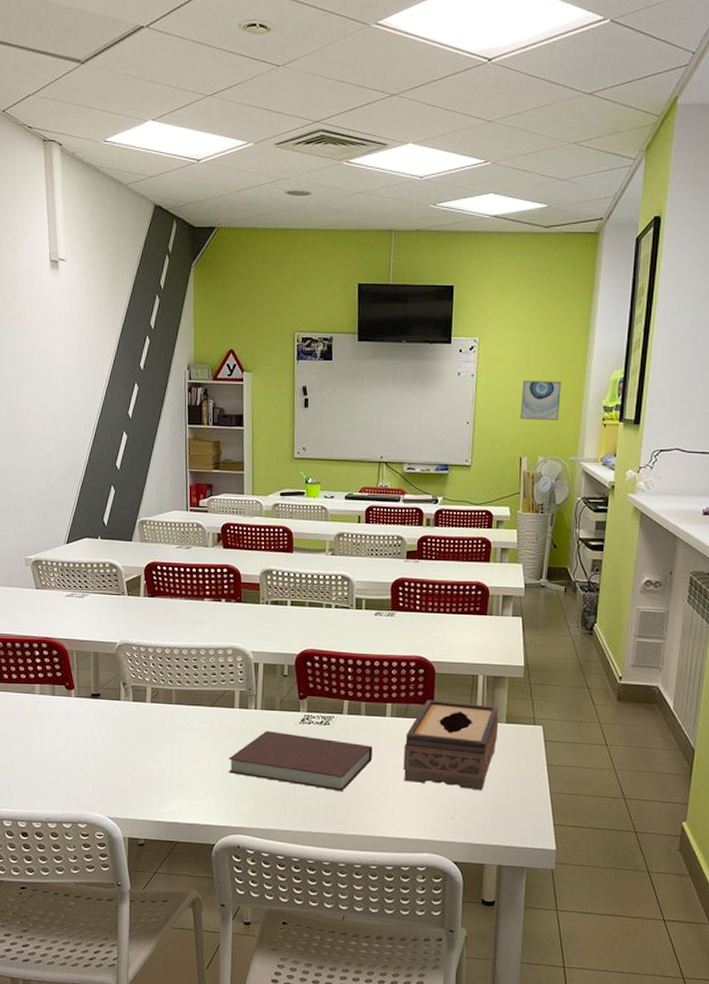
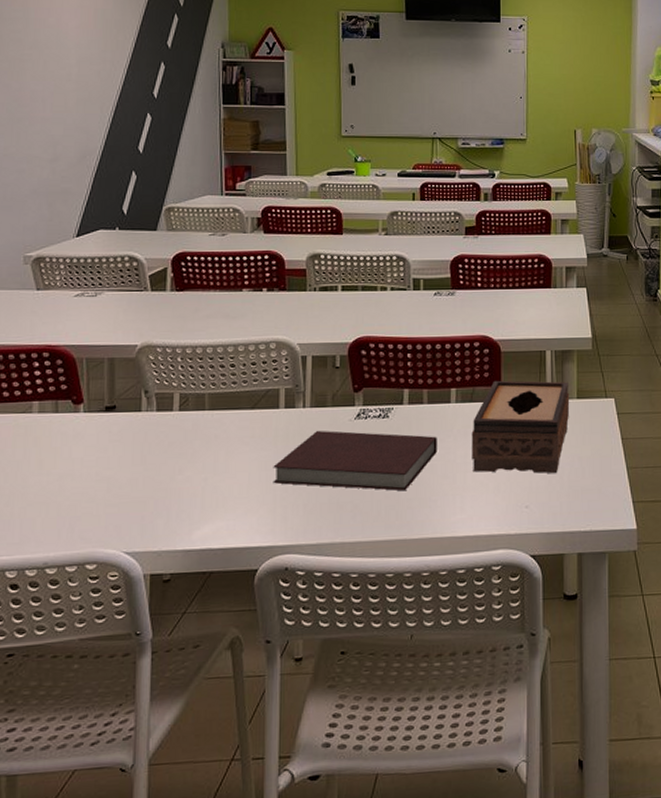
wall art: present [521,380,562,420] -> none [572,57,610,94]

